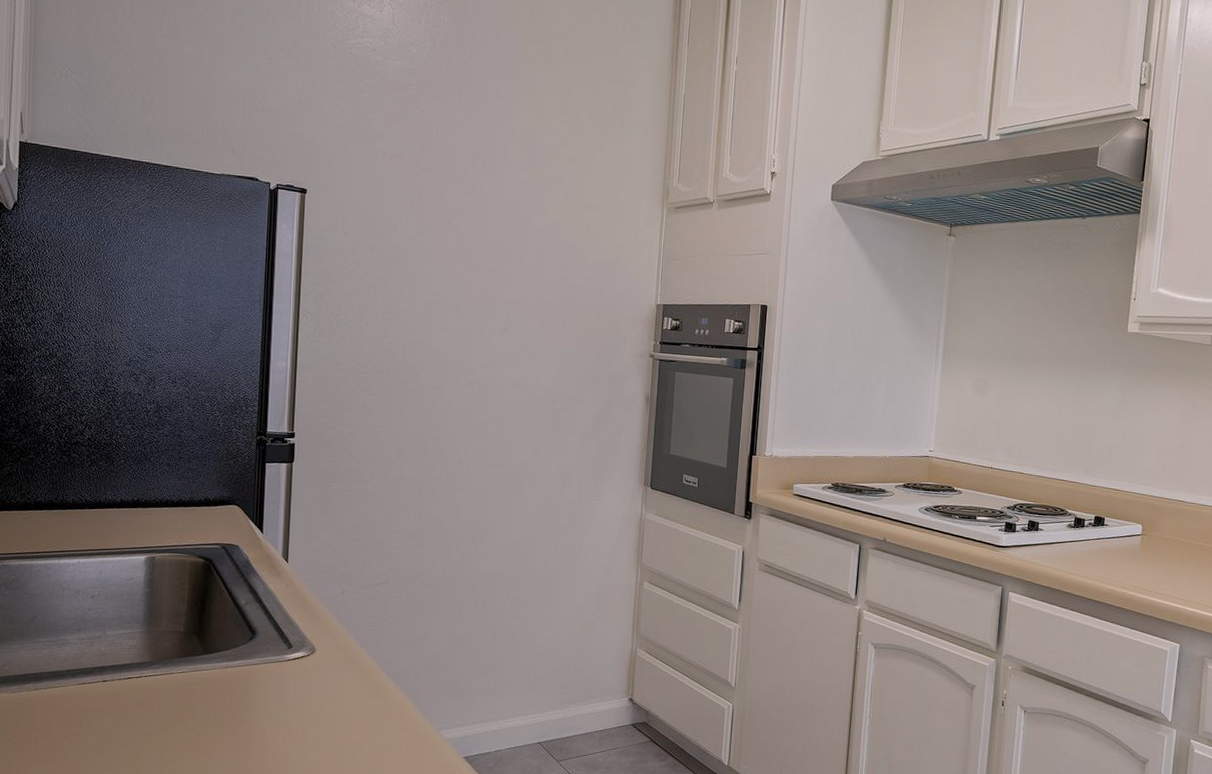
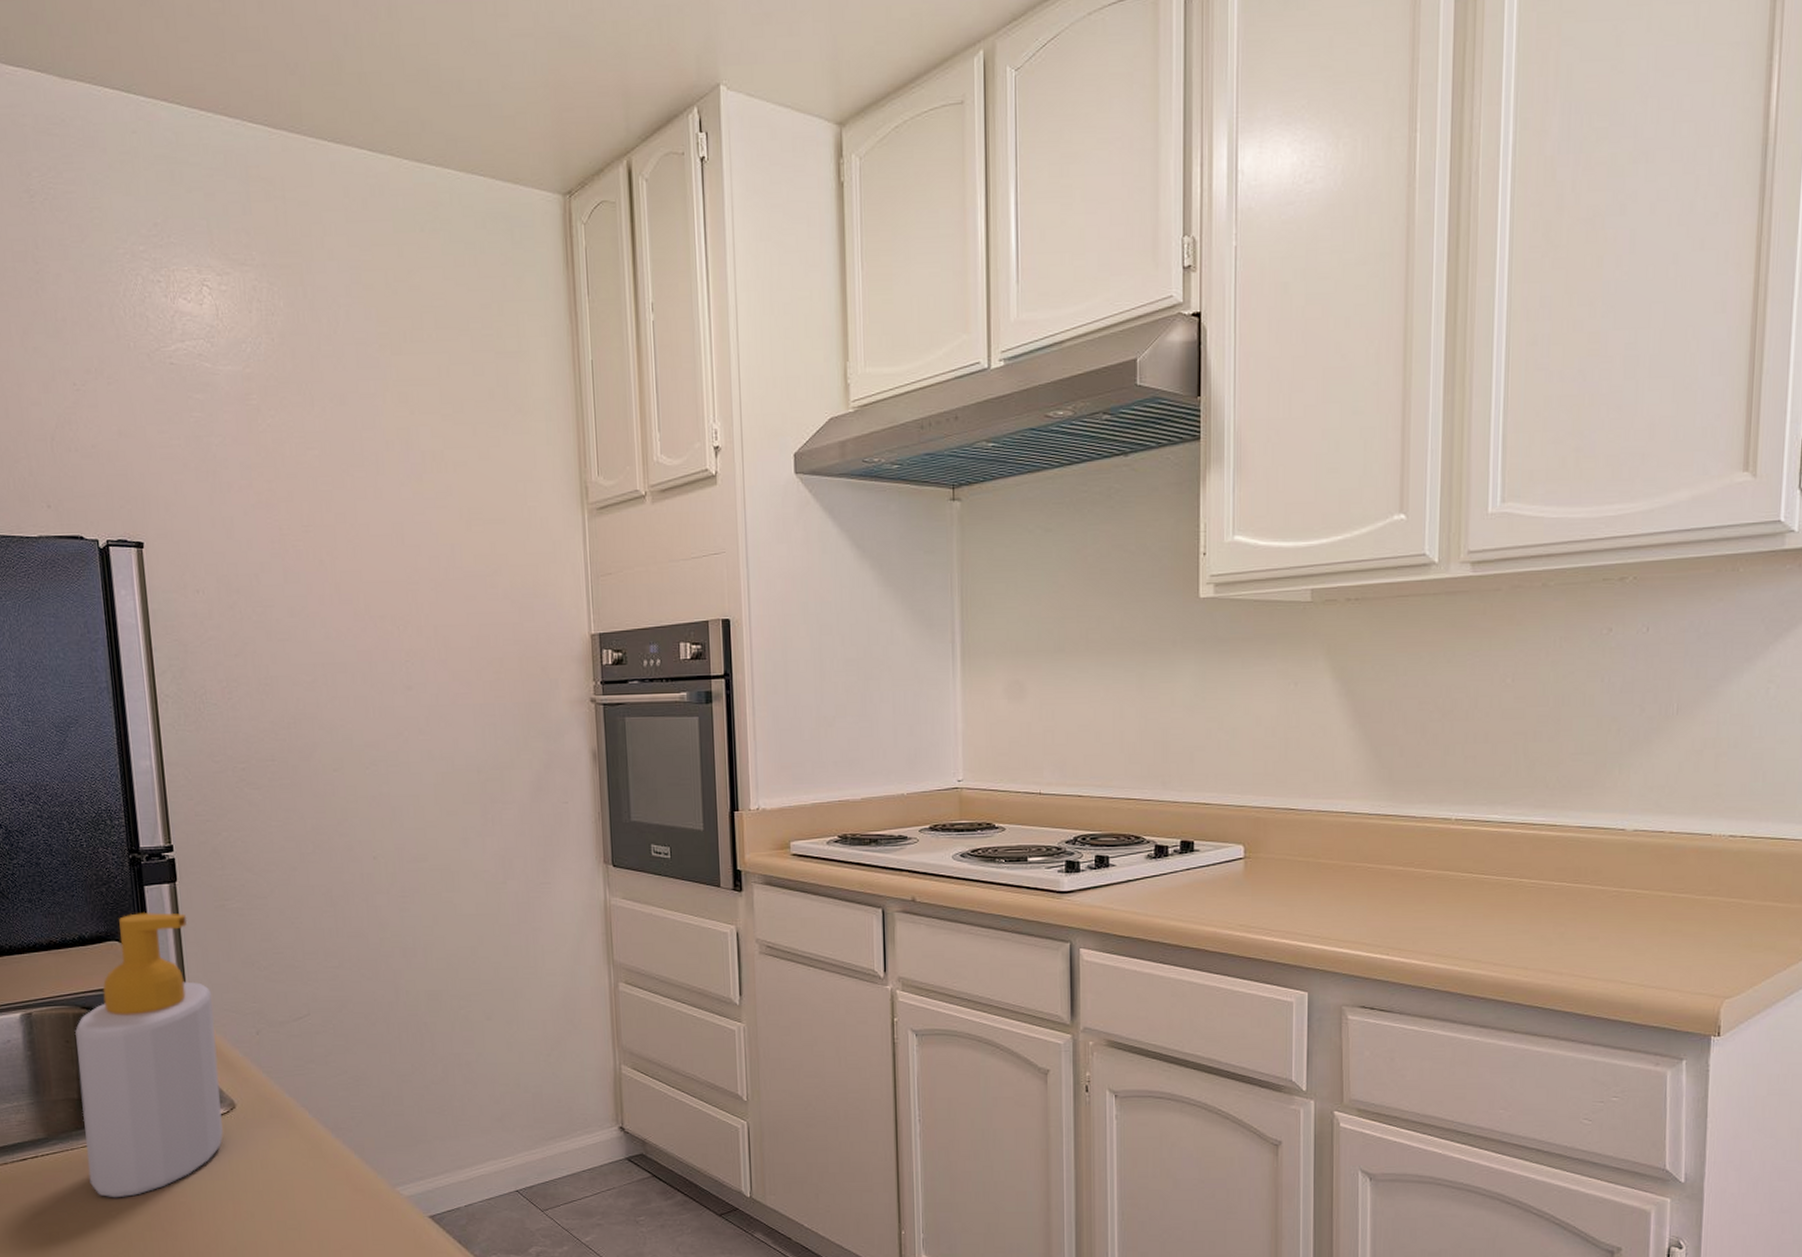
soap bottle: none [183,484,310,718] -> present [74,912,223,1198]

